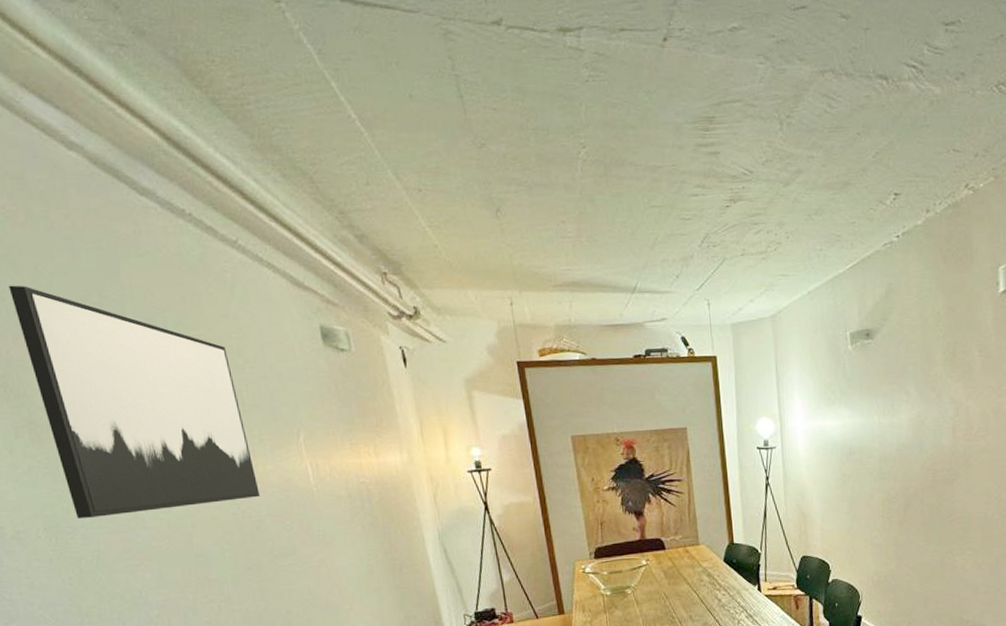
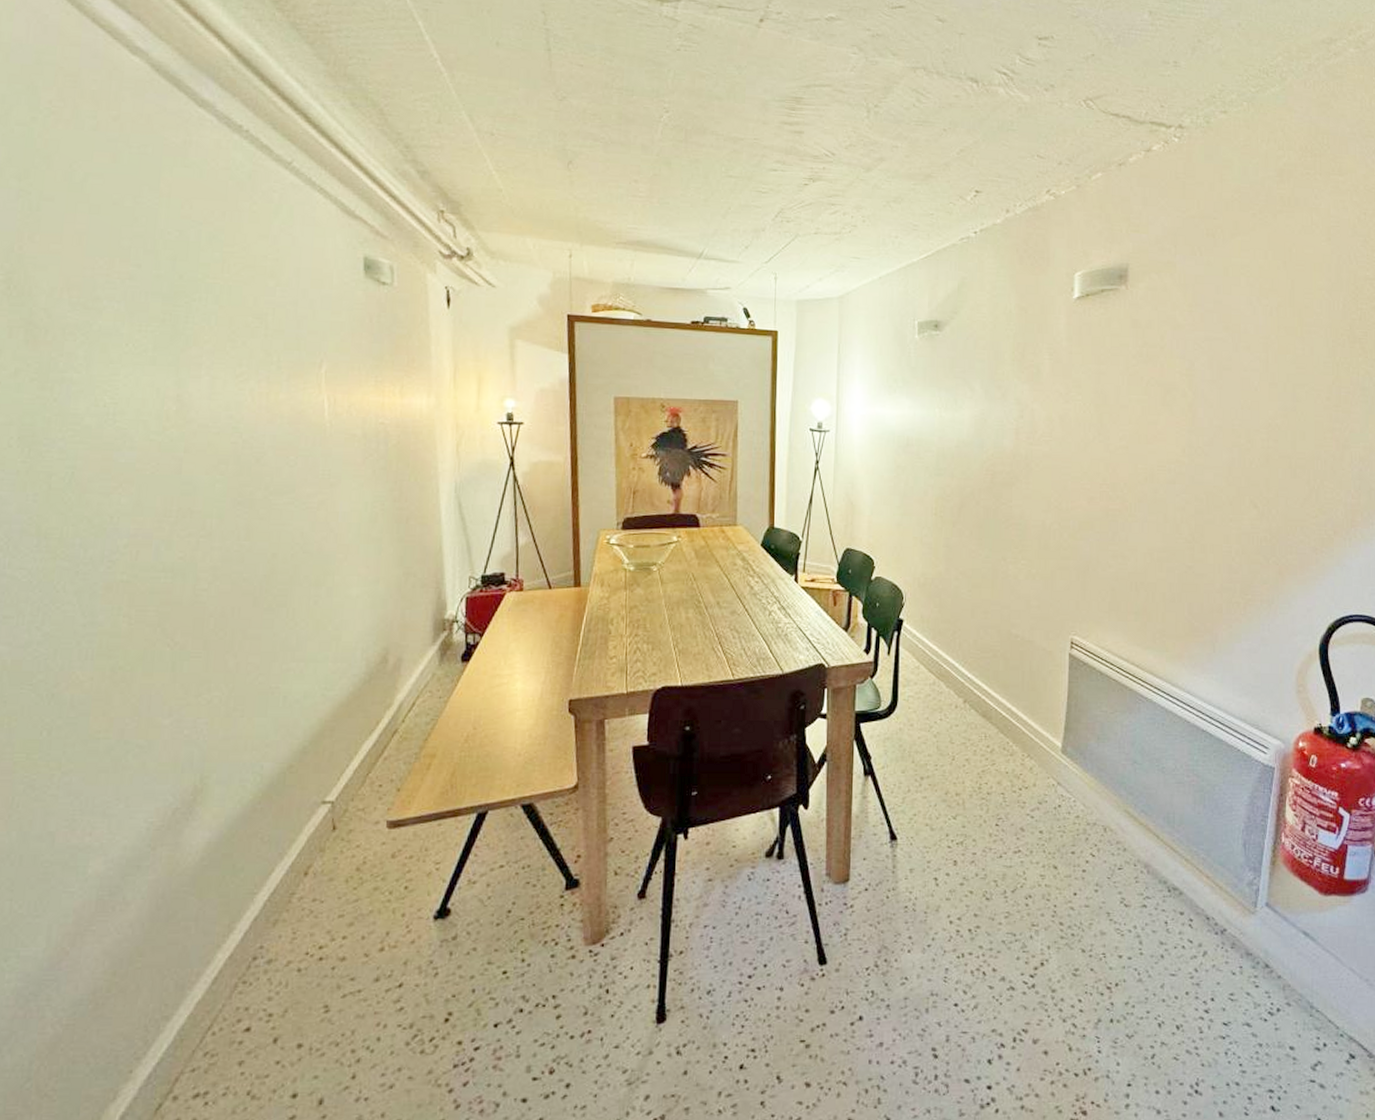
wall art: present [8,285,260,518] -> none [37,180,267,431]

